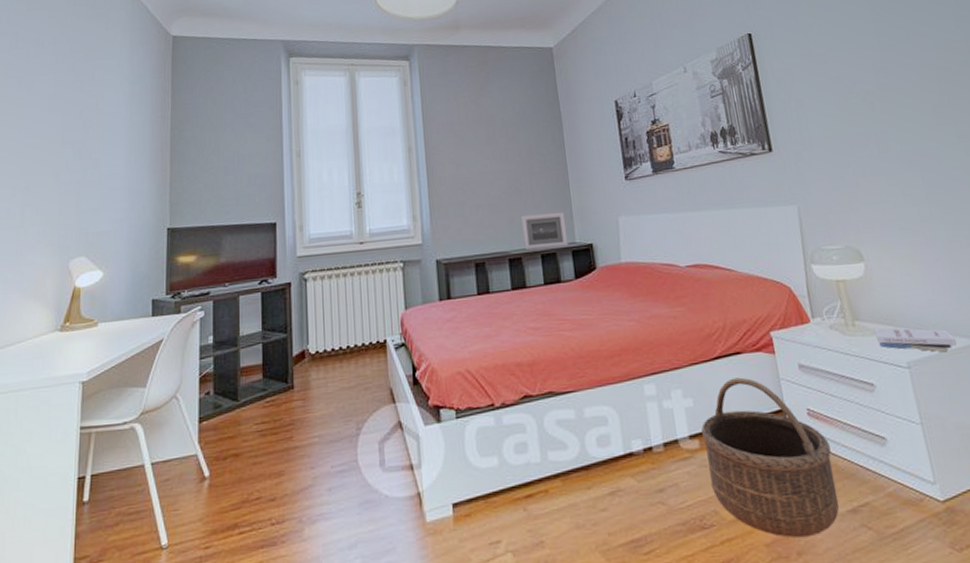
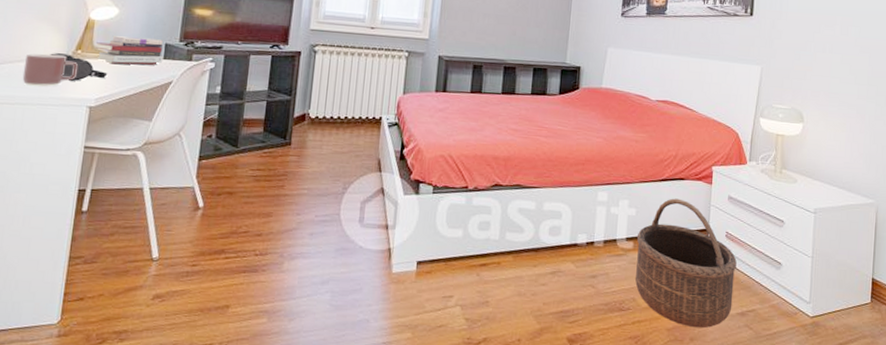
mug: none [13,330,68,371] -> present [22,53,79,87]
headphones: none [39,328,98,357] -> present [50,53,108,81]
books: none [84,295,152,332] -> present [96,36,164,65]
picture frame: present [521,211,569,251] -> none [520,30,562,66]
books: present [874,327,956,353] -> none [795,177,857,206]

